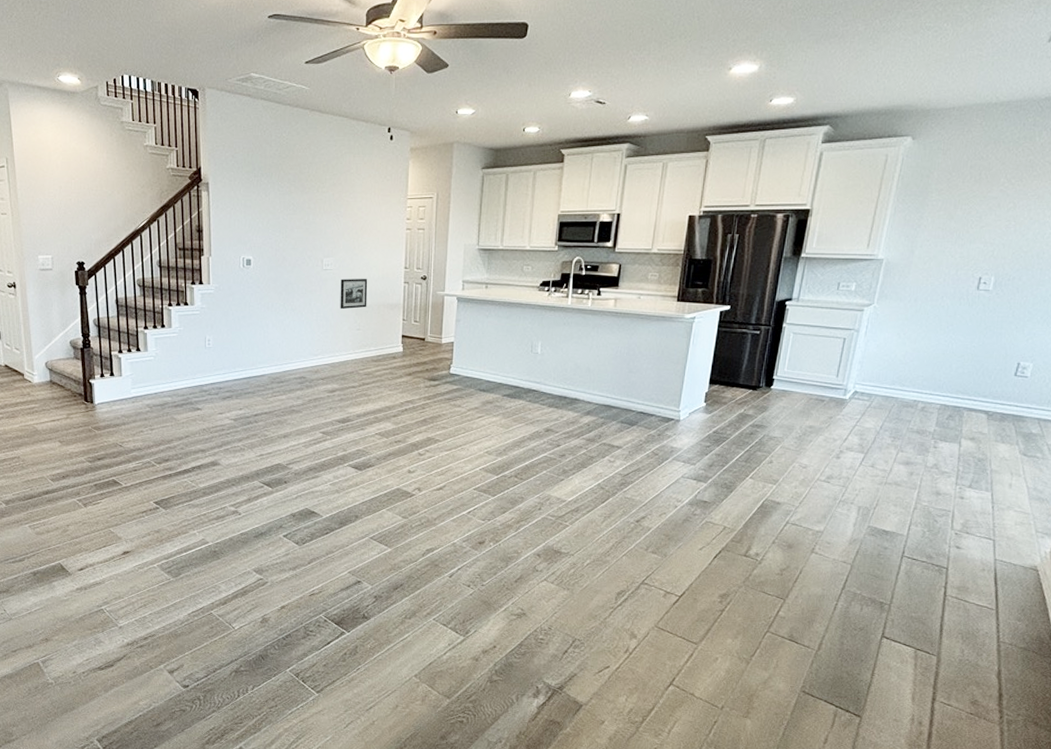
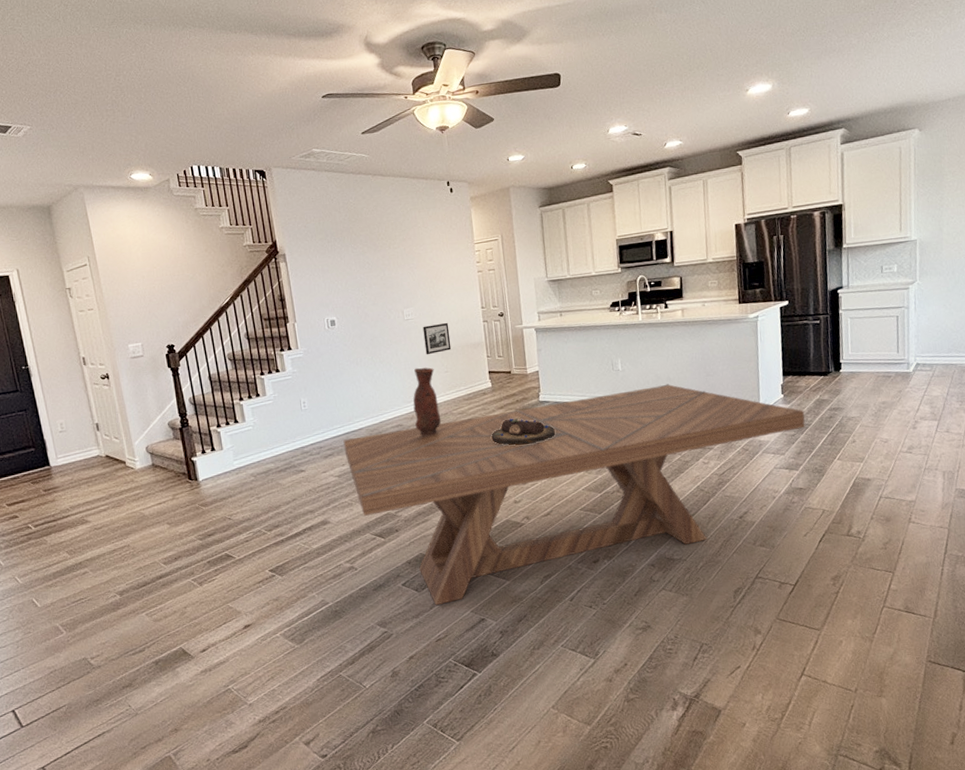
dining table: none [243,374,725,561] -> present [343,384,805,605]
vase: none [319,321,346,393] -> present [413,367,441,437]
decorative bowl: none [394,387,461,417] -> present [491,417,555,446]

